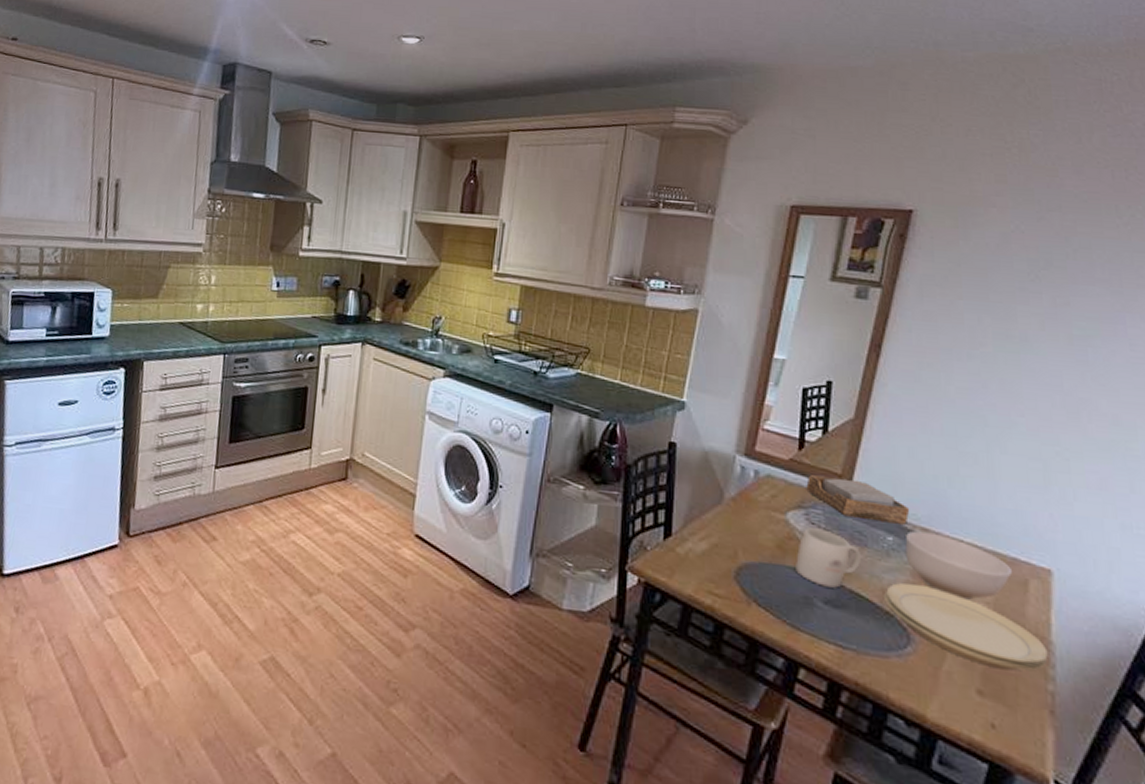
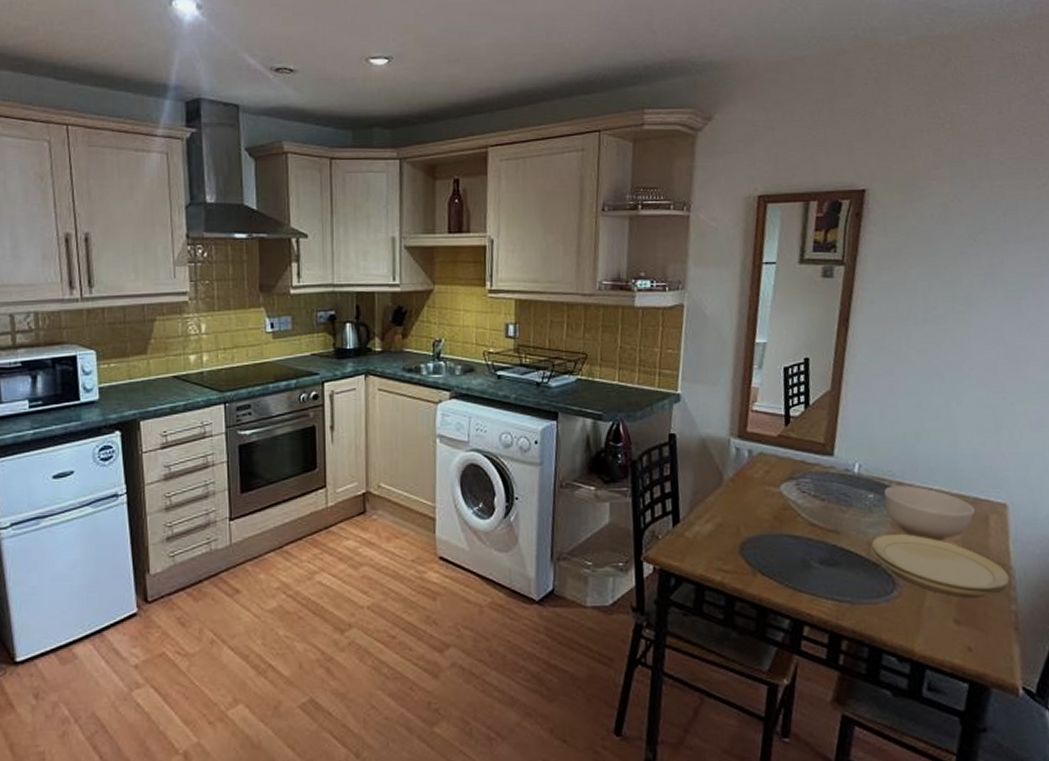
mug: present [796,527,861,588] -> none [791,496,848,549]
napkin holder: present [806,475,910,526] -> none [794,446,886,483]

